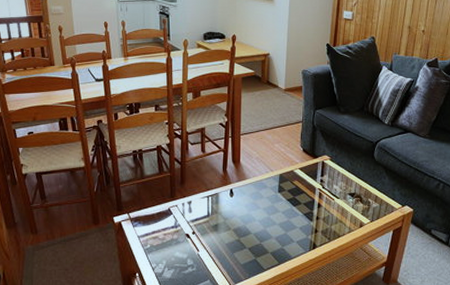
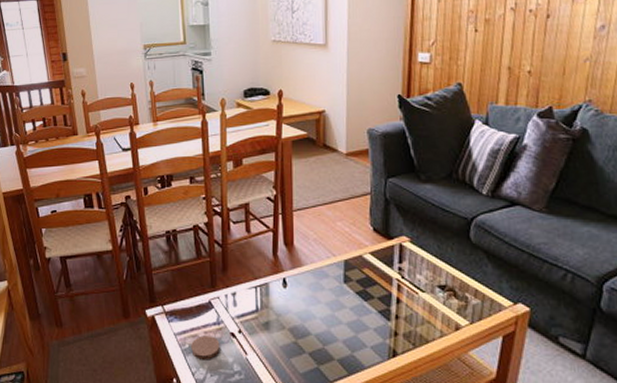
coaster: none [152,237,177,257] -> present [191,335,220,360]

